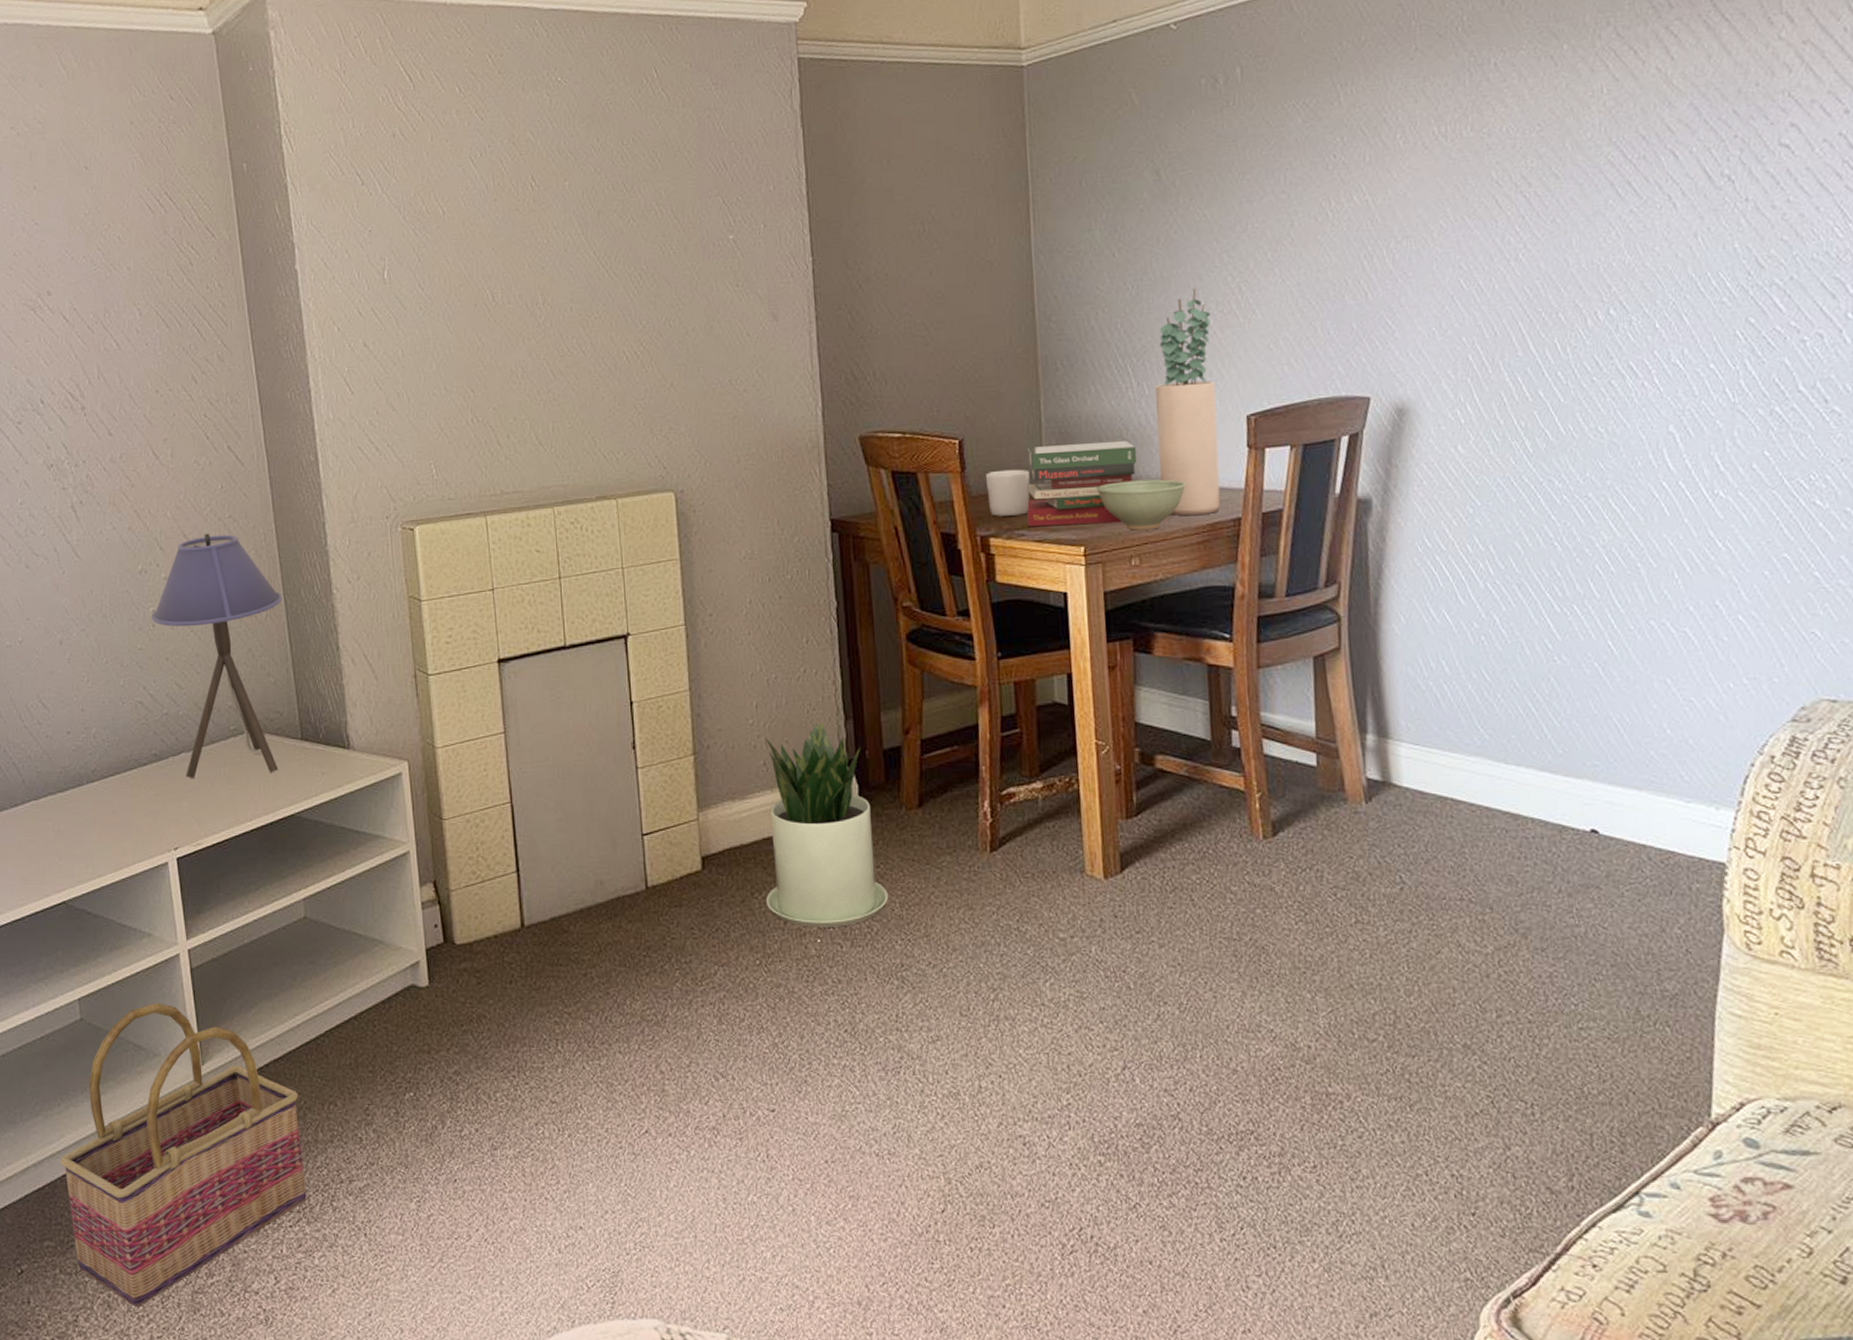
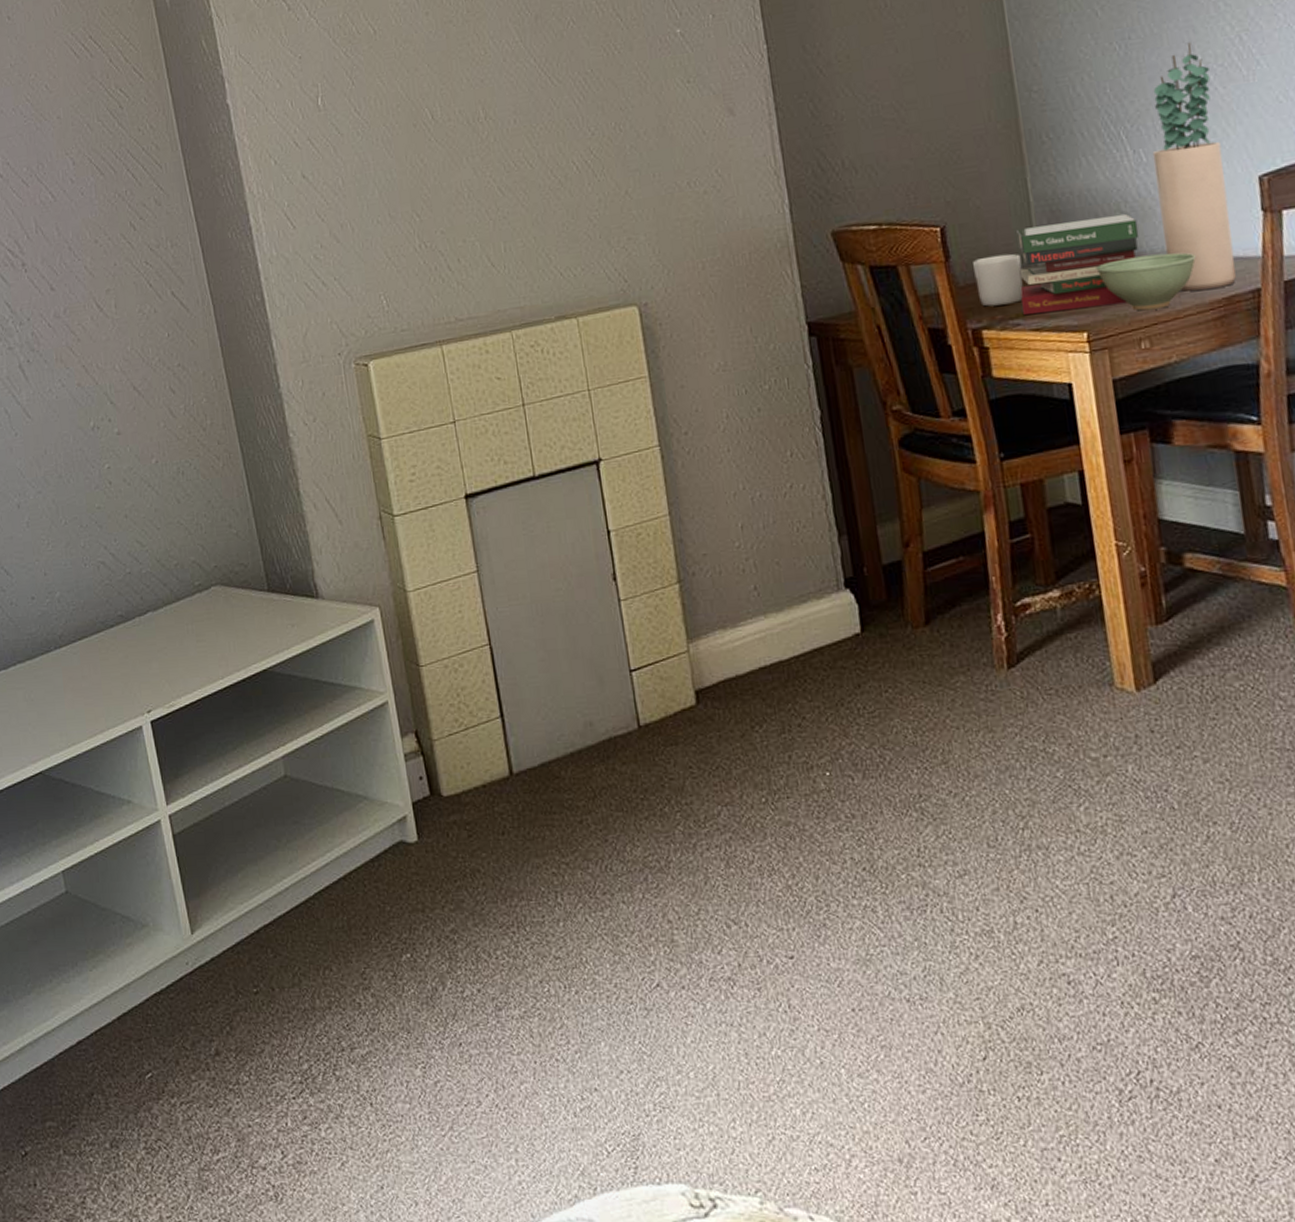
basket: present [60,1002,307,1307] -> none [56,871,309,1186]
table lamp: present [150,533,283,778] -> none [106,383,248,638]
planter: present [765,723,888,928] -> none [754,540,900,760]

